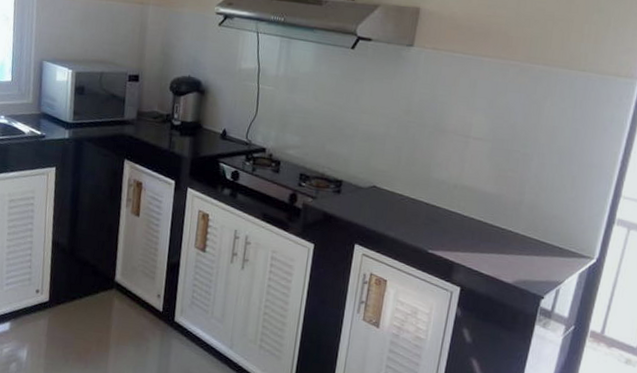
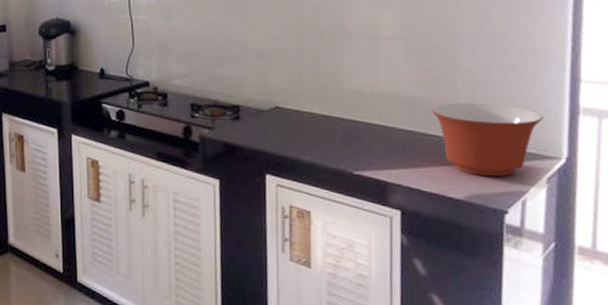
mixing bowl: none [500,201,587,268] -> present [431,102,544,177]

